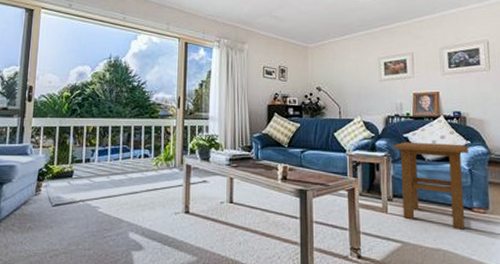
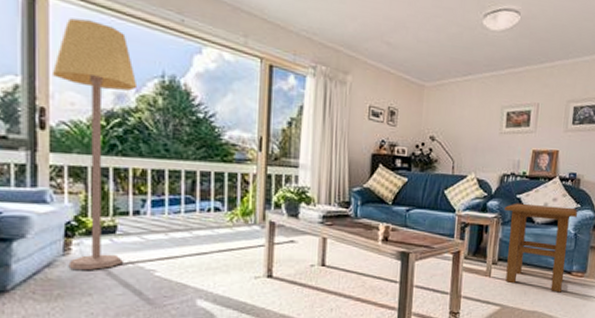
lamp: none [38,25,93,207] -> present [51,18,138,270]

